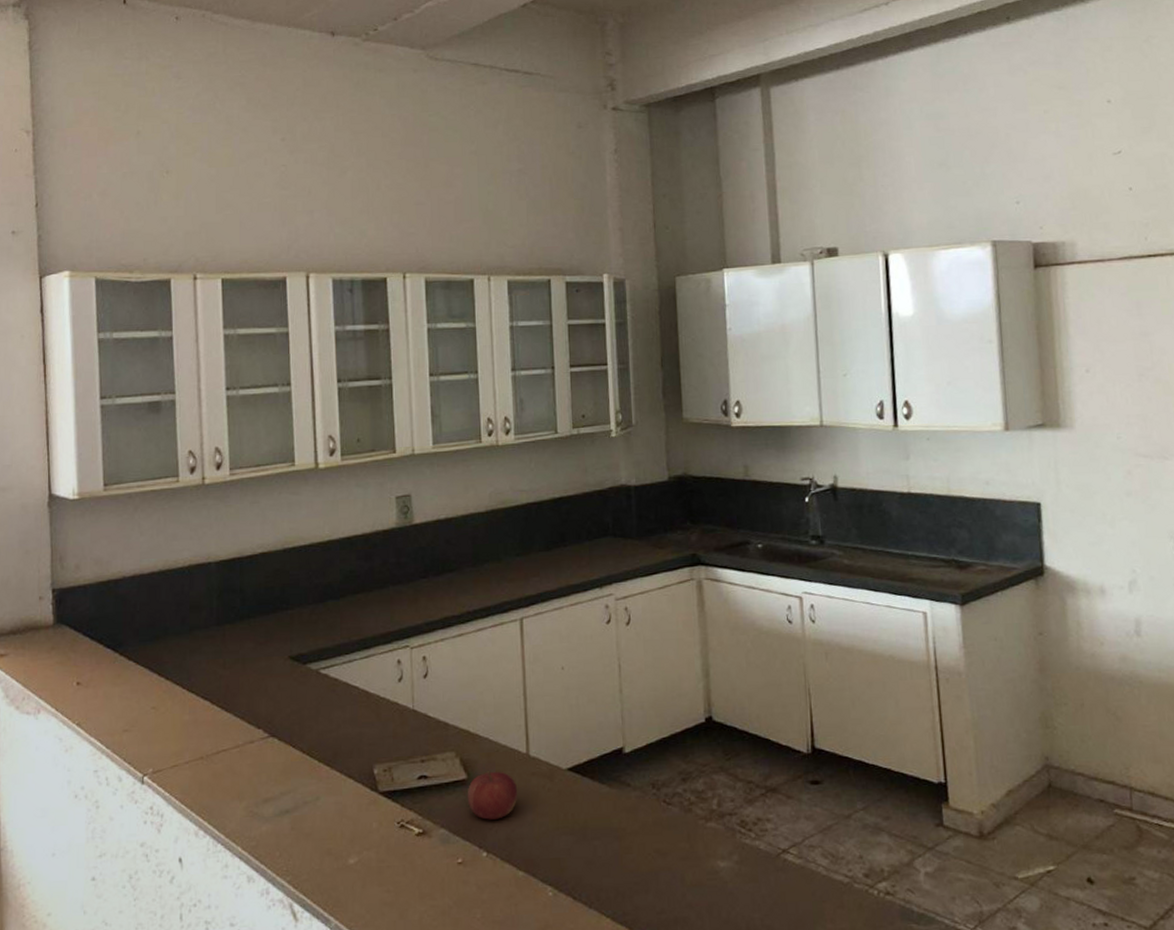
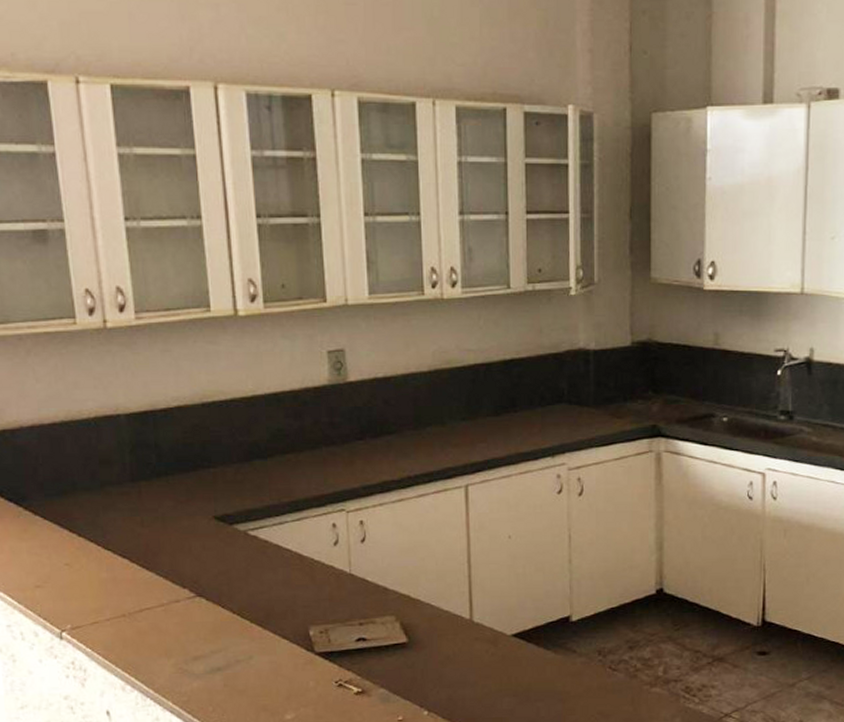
fruit: present [467,771,518,820] -> none [407,635,461,681]

